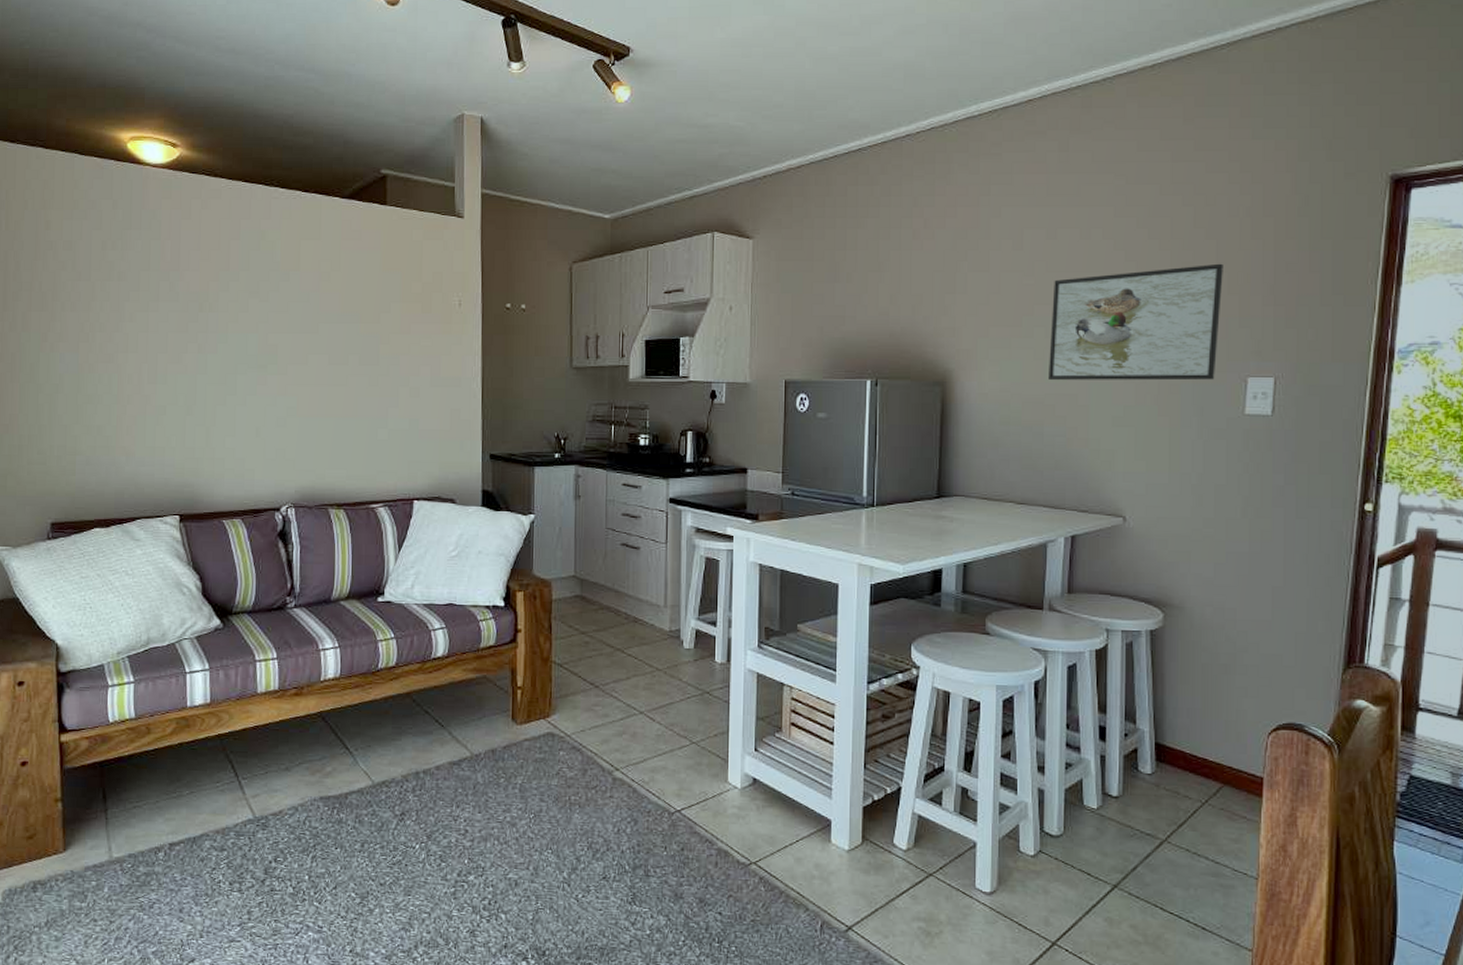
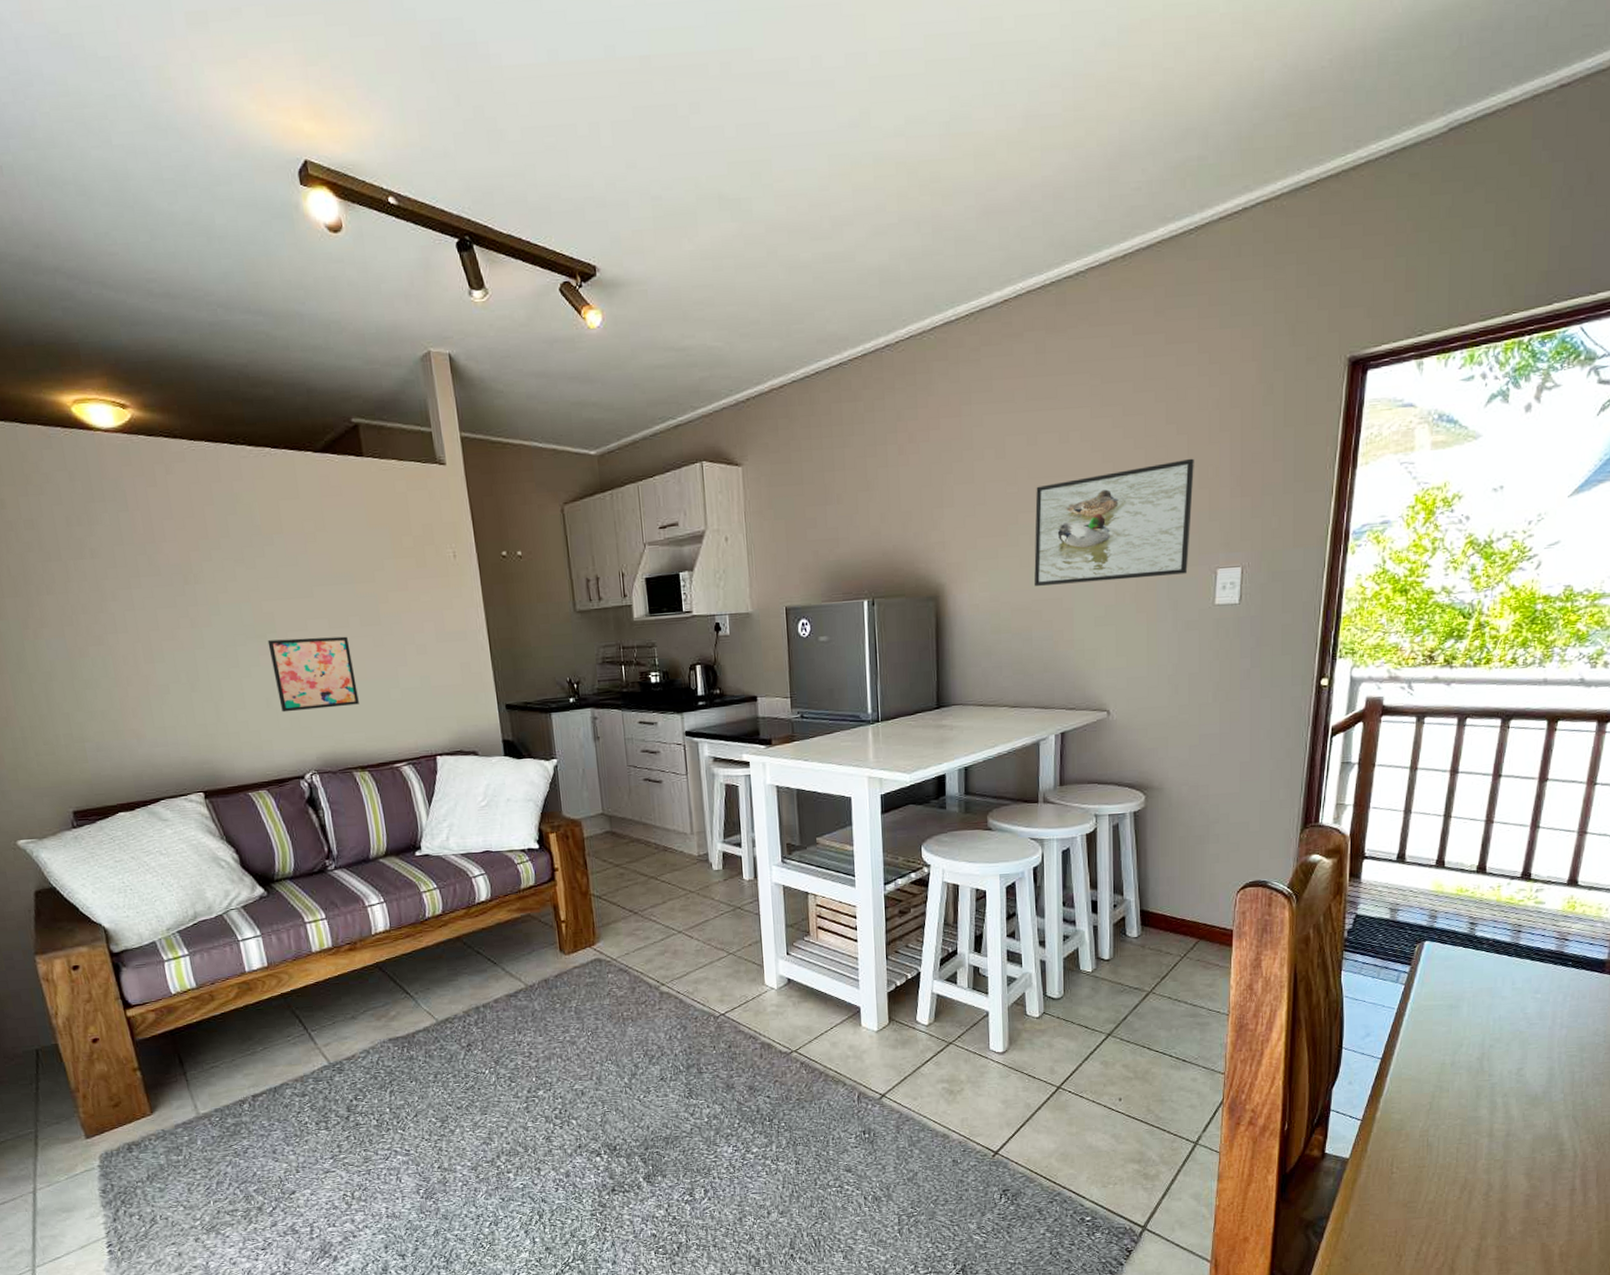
wall art: none [267,371,346,443] -> present [267,636,359,713]

